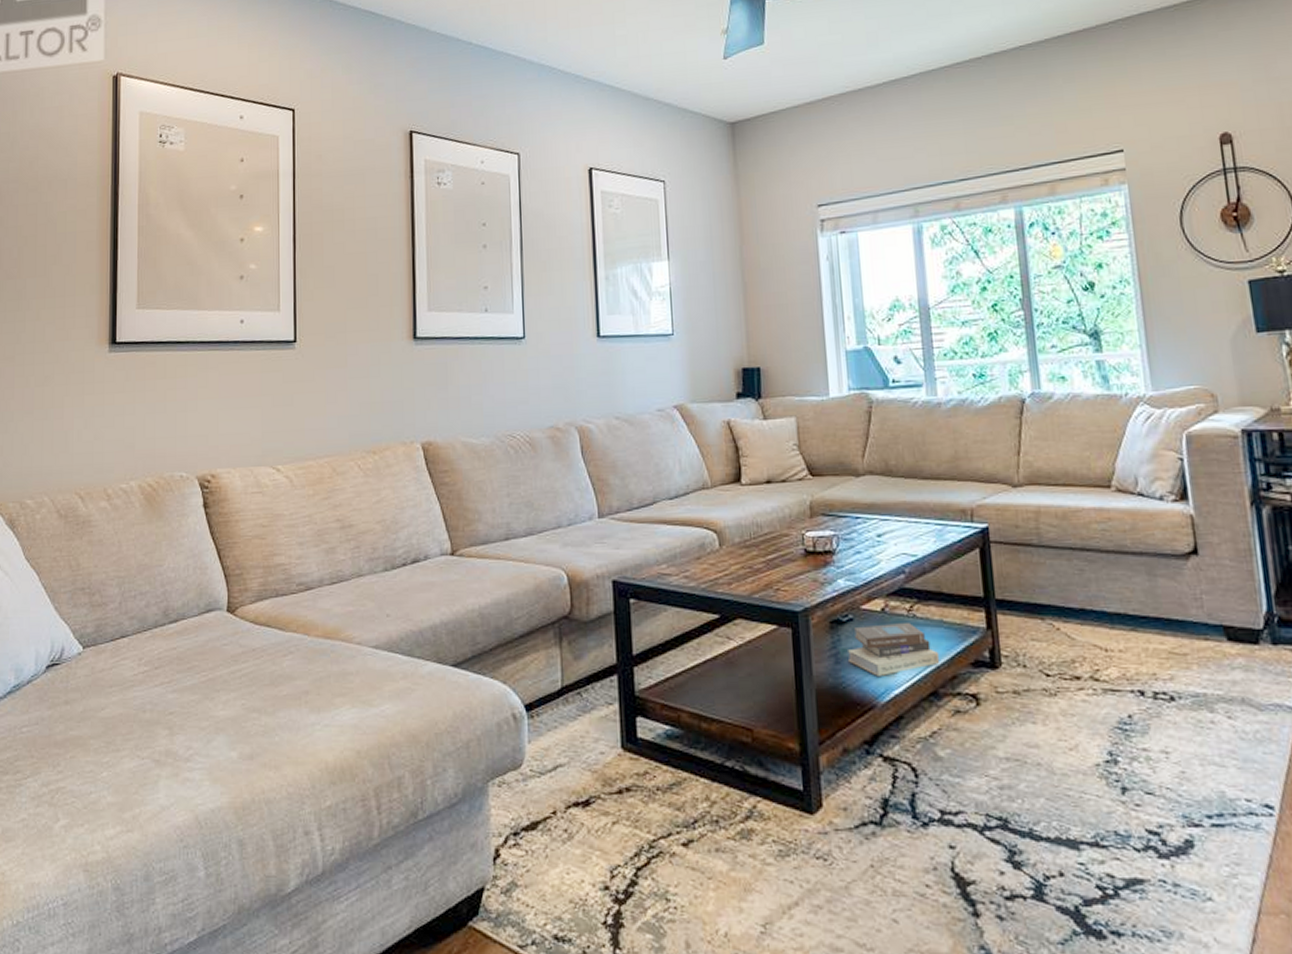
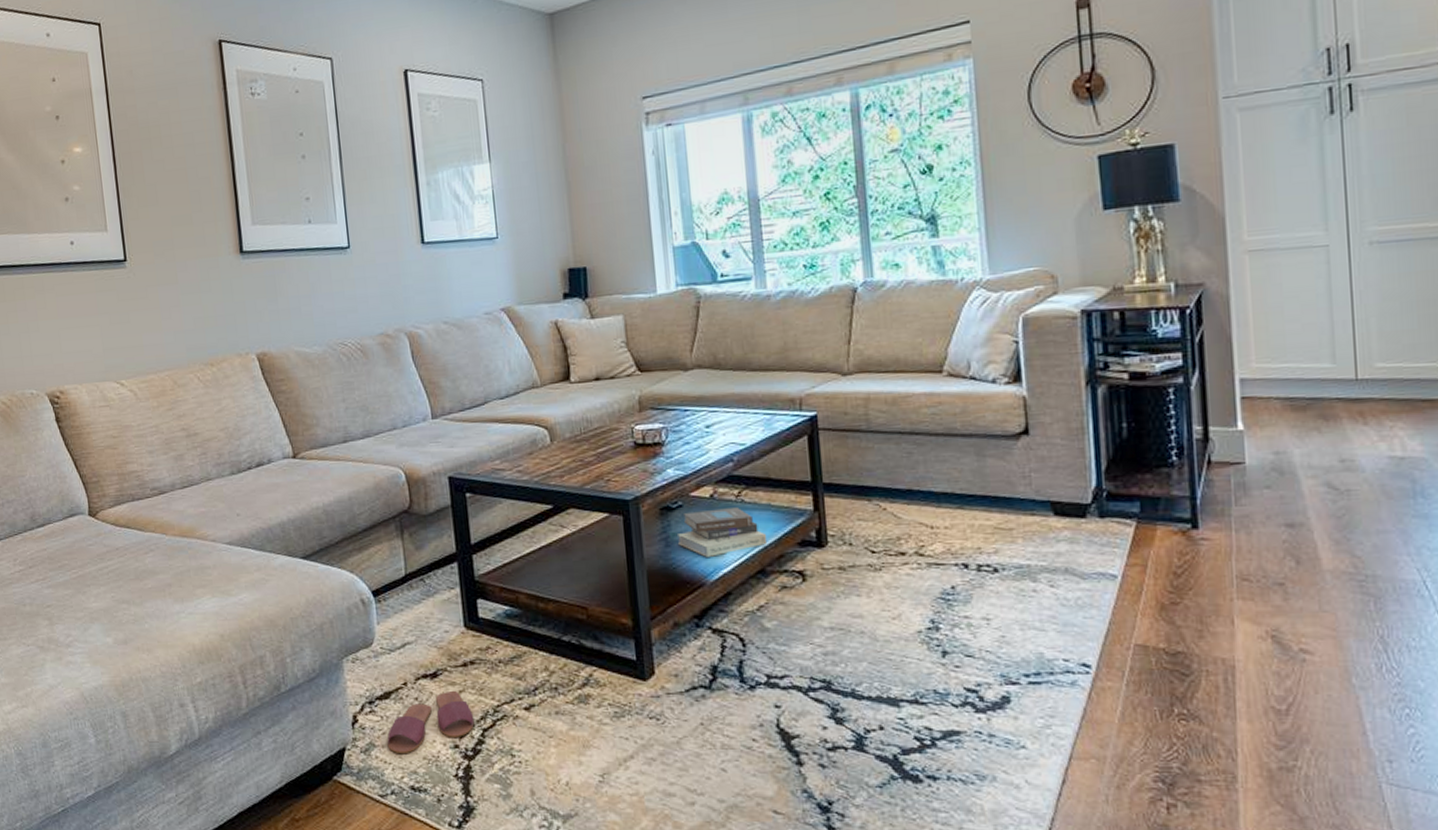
slippers: none [531,821,628,897] -> present [387,690,475,754]

